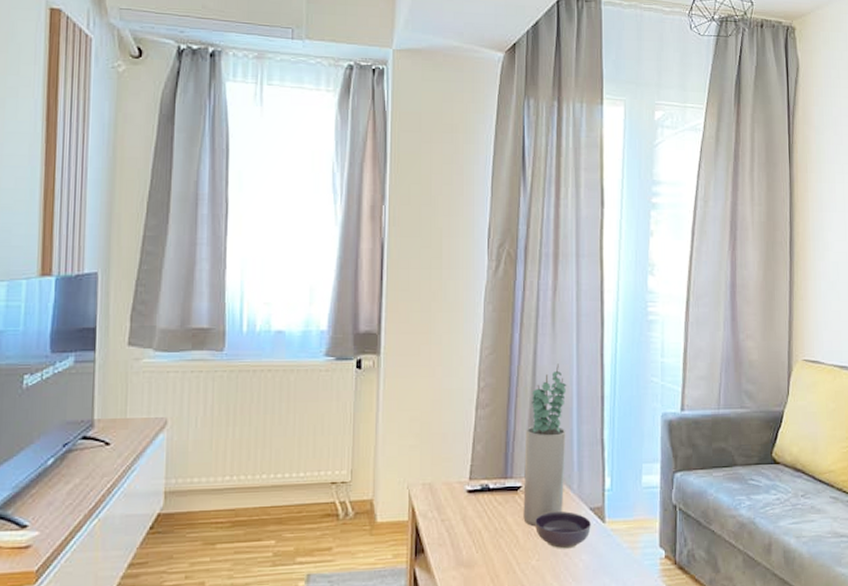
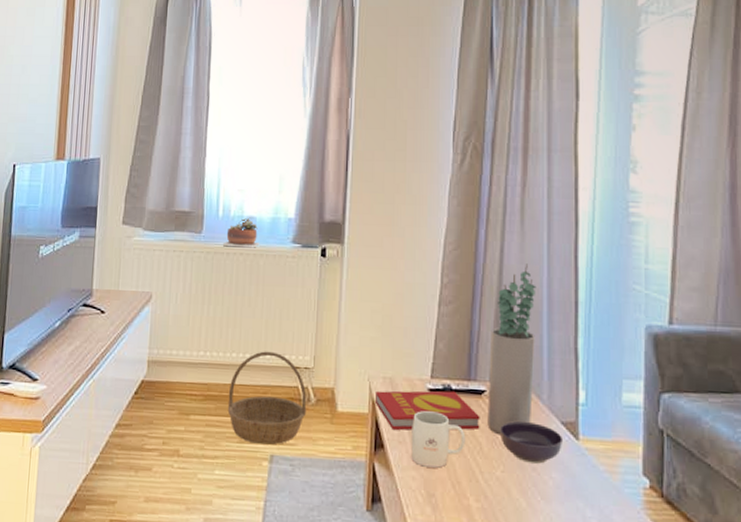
succulent plant: none [249,332,290,364] -> present [223,217,260,248]
basket: none [258,469,345,565] -> present [227,351,307,445]
book: none [414,490,517,533] -> present [374,390,480,430]
mug: none [451,511,503,566] -> present [411,411,466,468]

